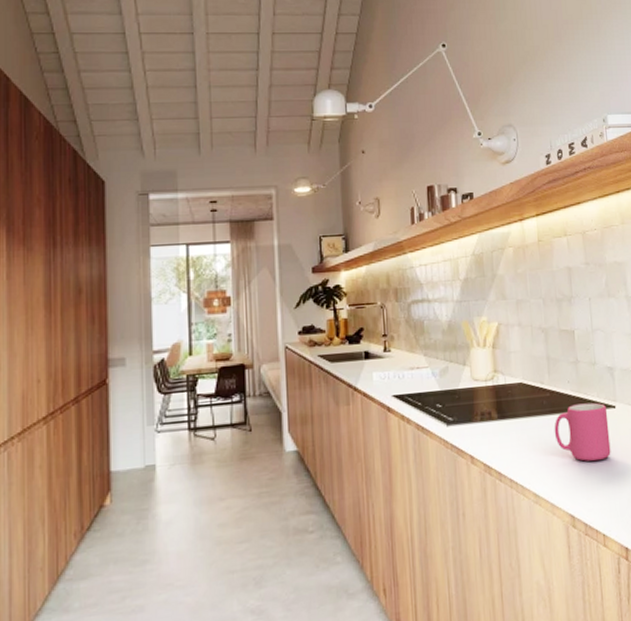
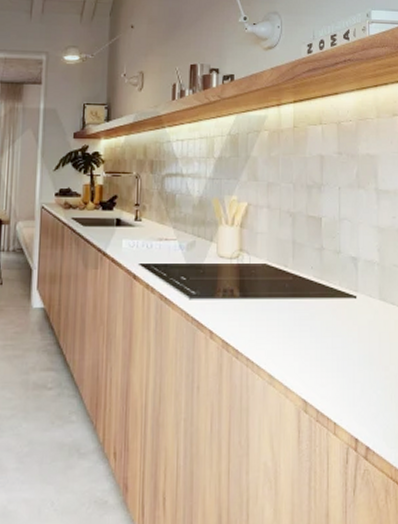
mug: present [554,402,611,462] -> none [294,290,348,349]

